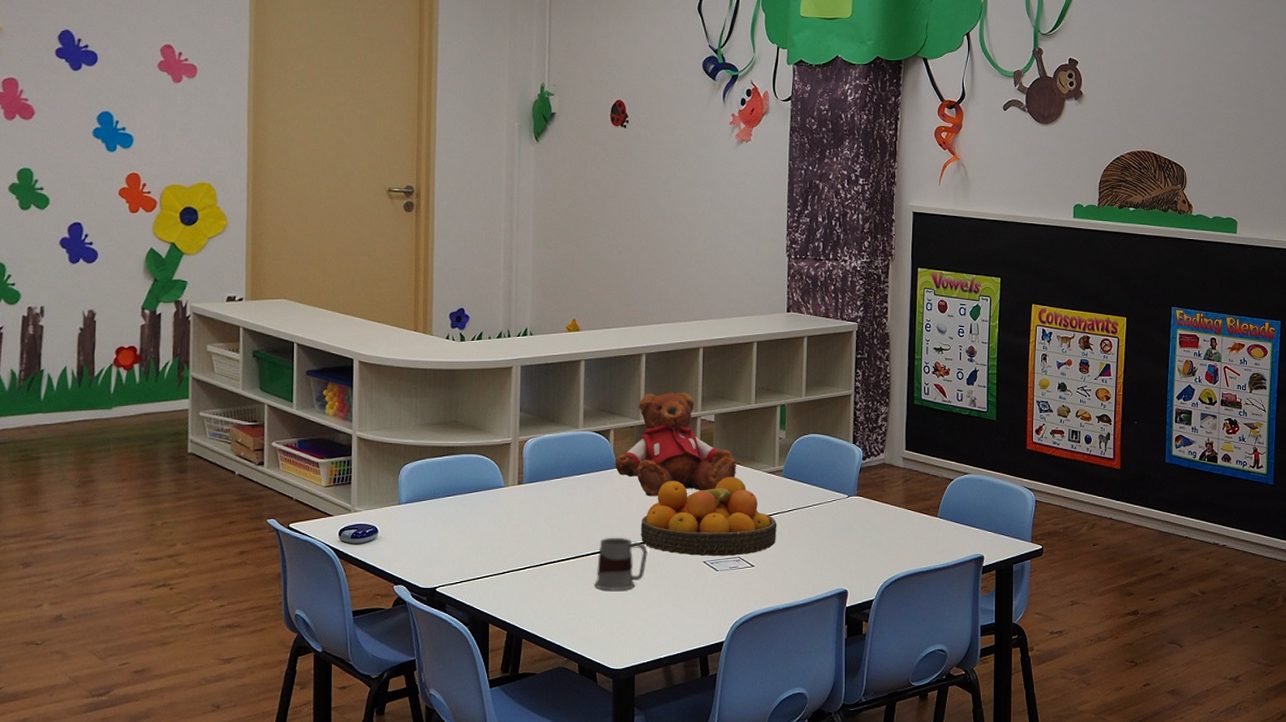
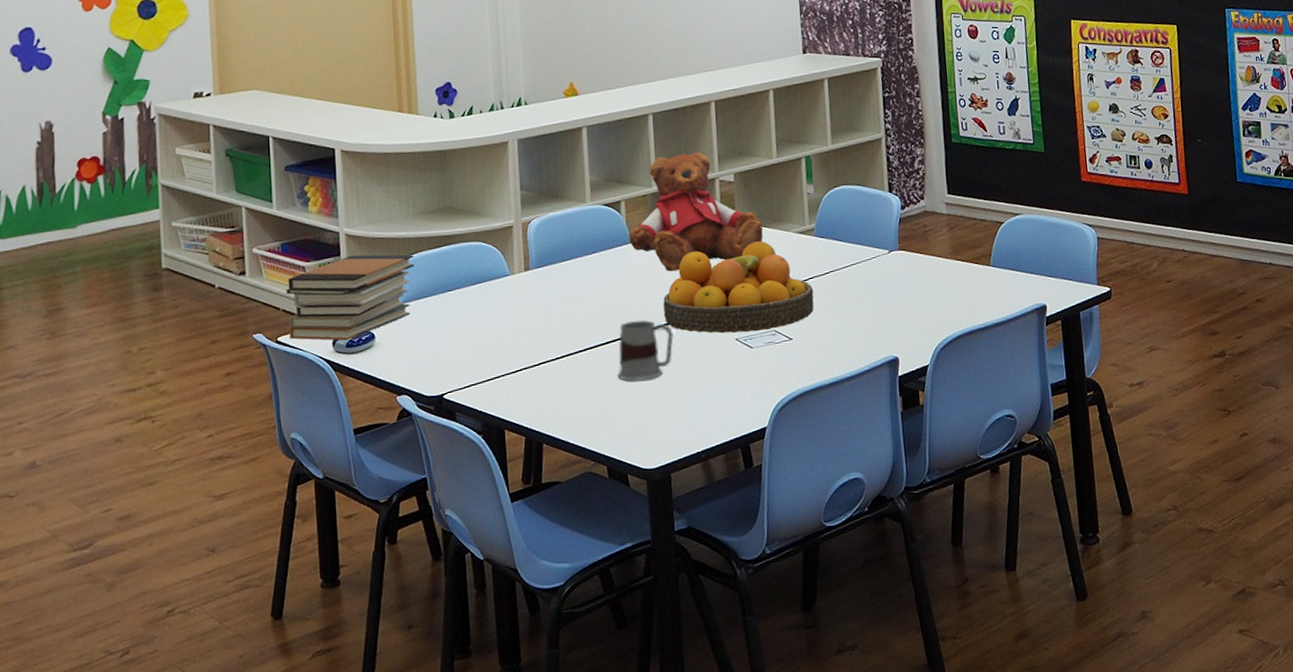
book stack: none [300,456,419,533] -> present [286,254,414,341]

